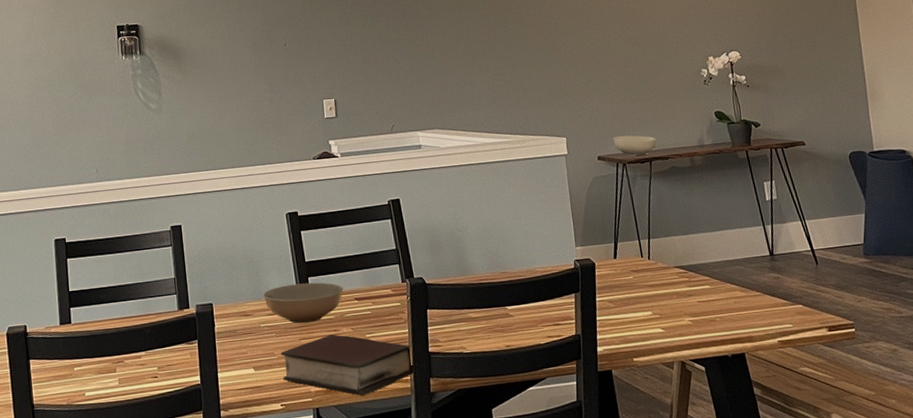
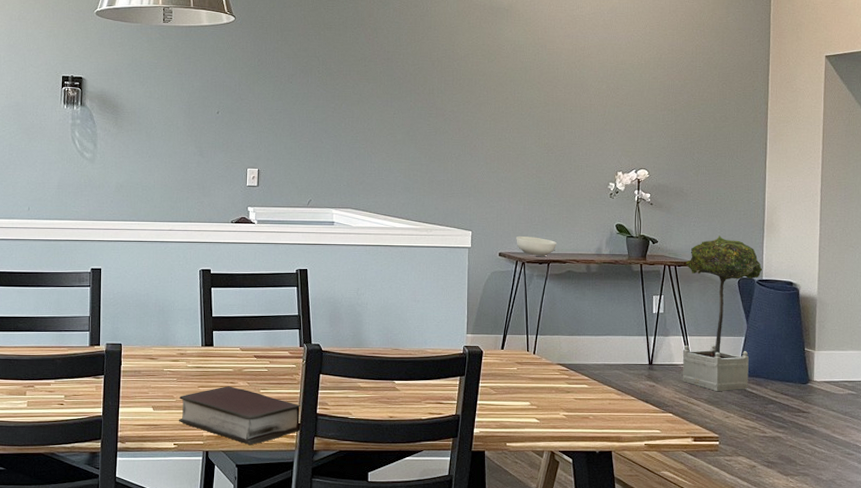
bowl: present [262,282,344,324] -> none [169,336,245,373]
potted tree: none [792,110,876,276] -> present [682,235,763,392]

